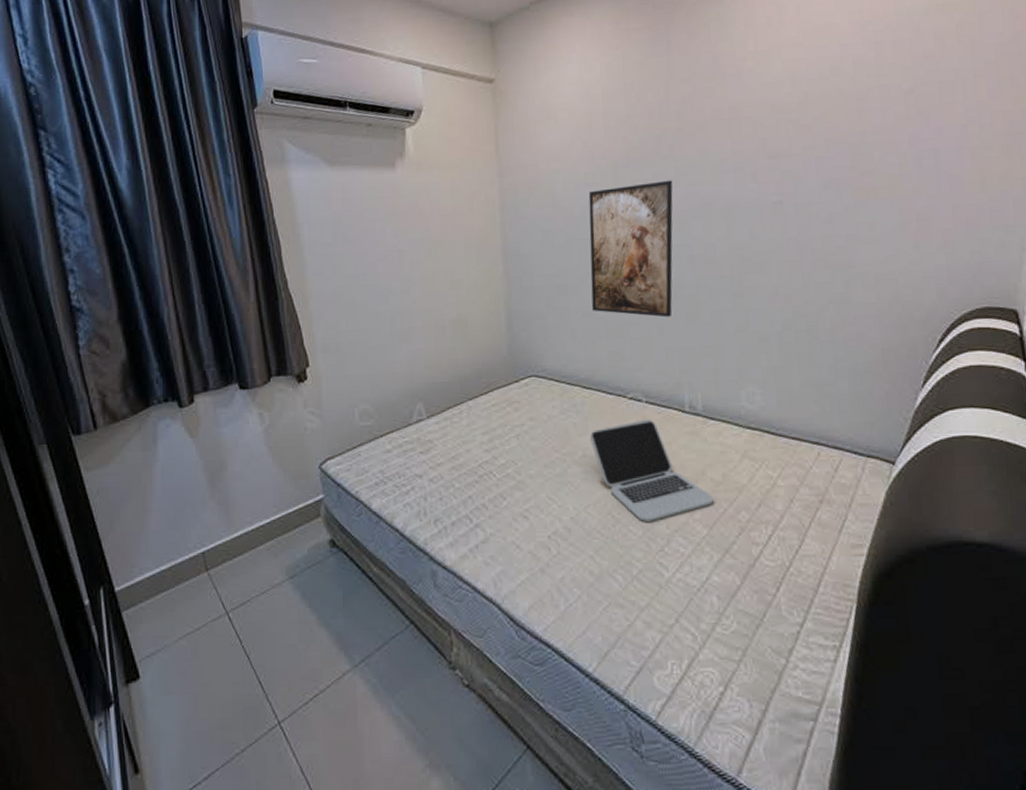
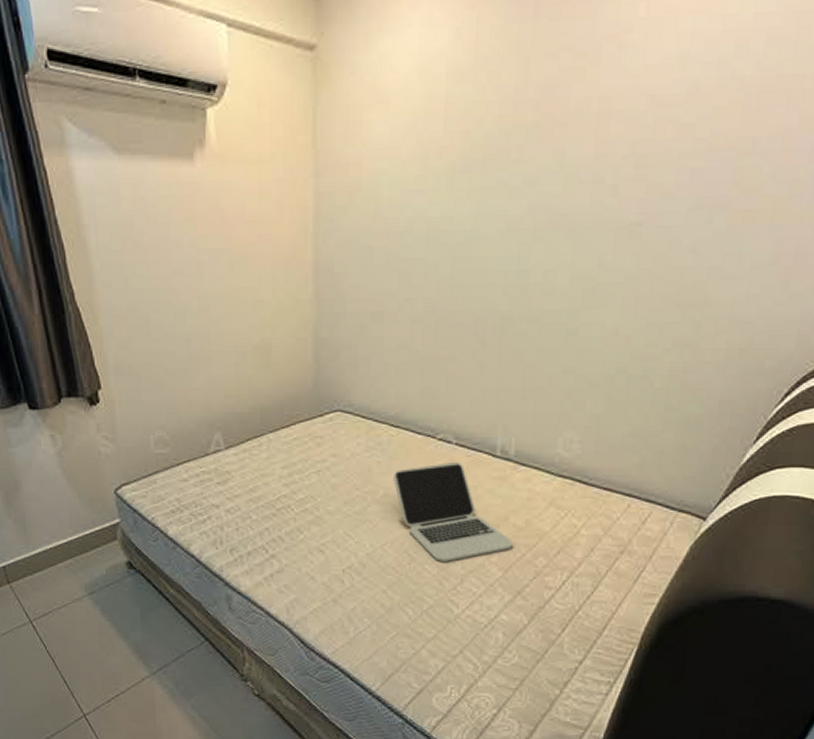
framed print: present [588,180,673,318] -> none [409,190,518,354]

